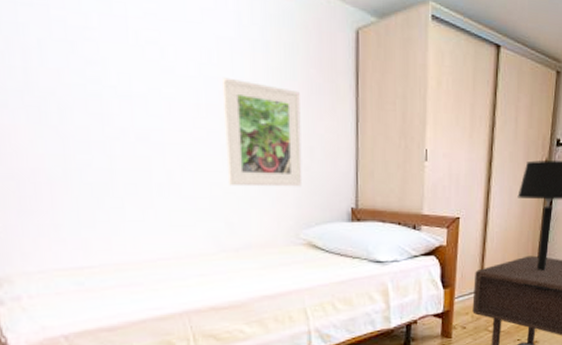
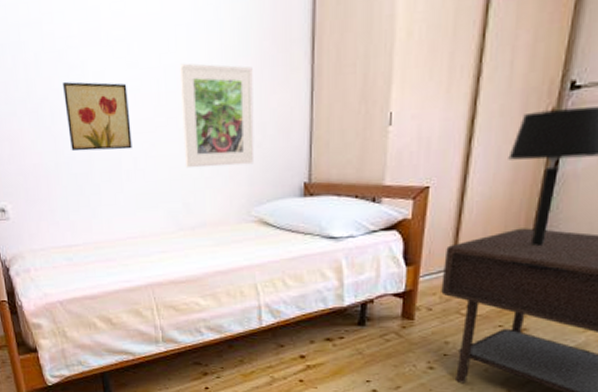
wall art: none [76,76,166,161] -> present [63,81,132,152]

